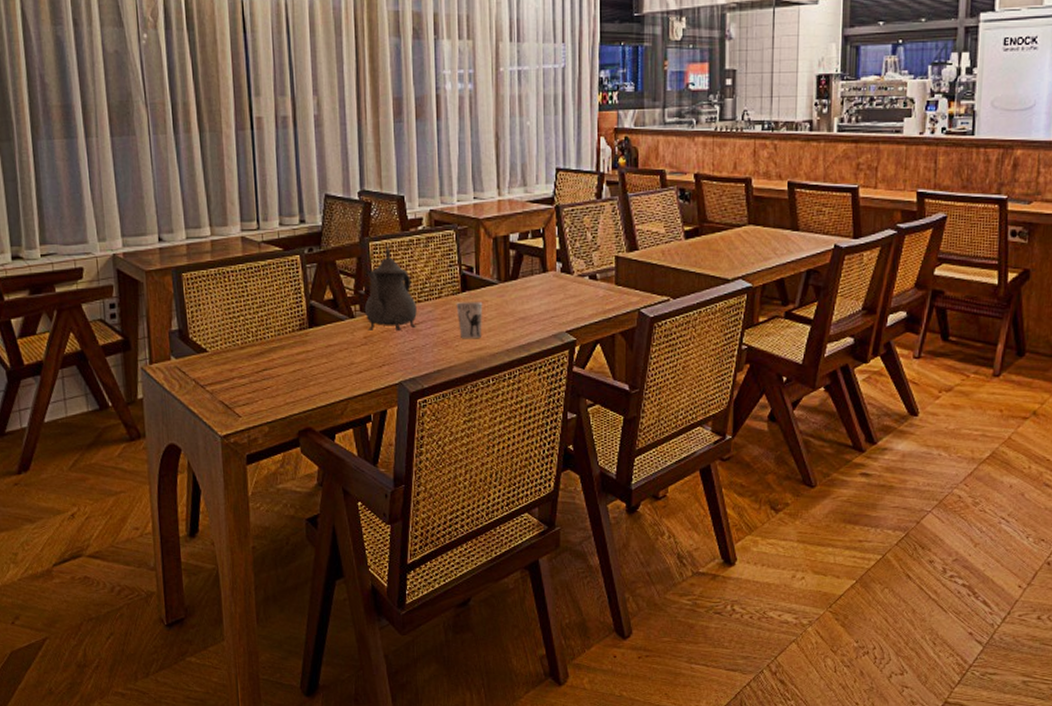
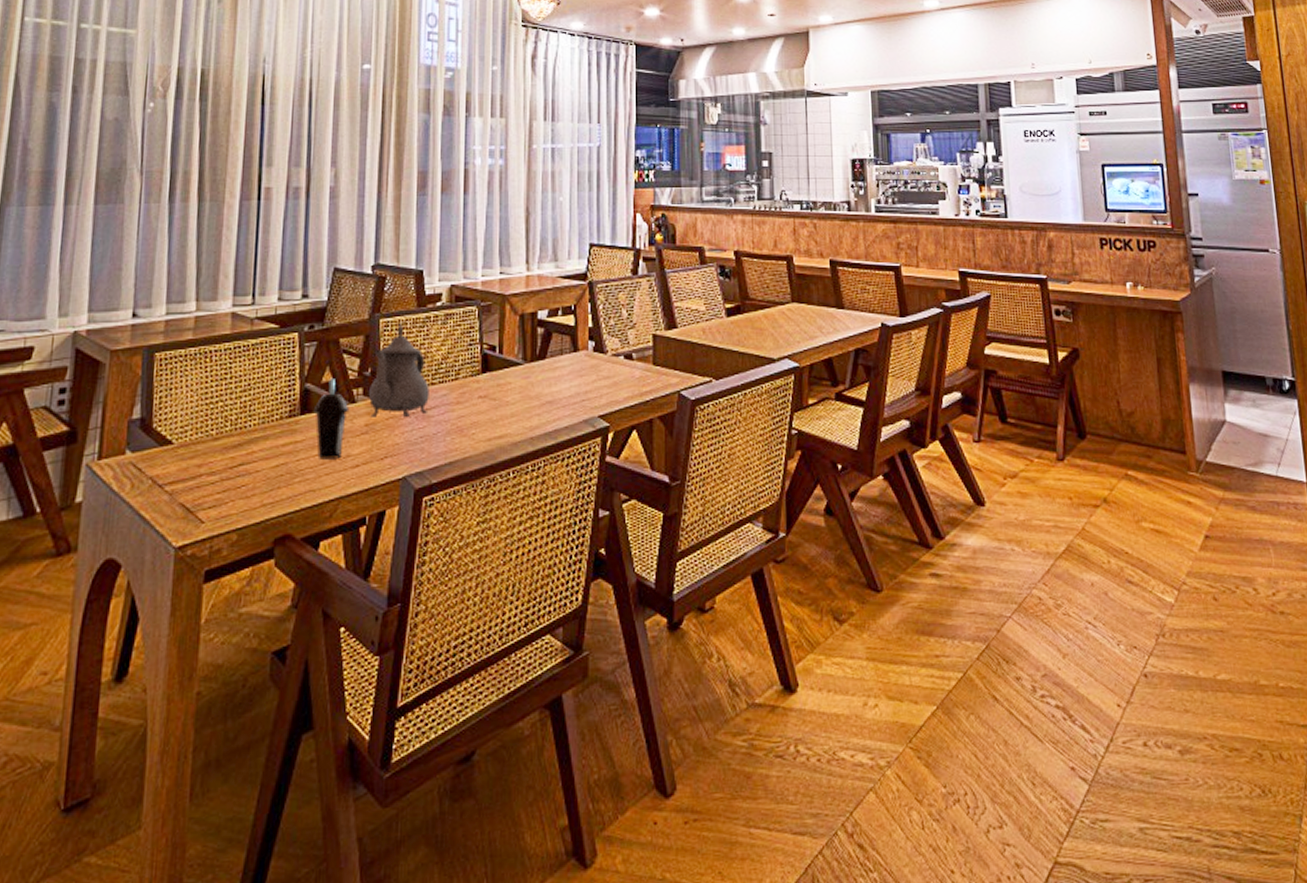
cup: none [319,297,350,366] -> present [313,379,350,459]
cup: present [456,302,483,338] -> none [474,384,506,425]

